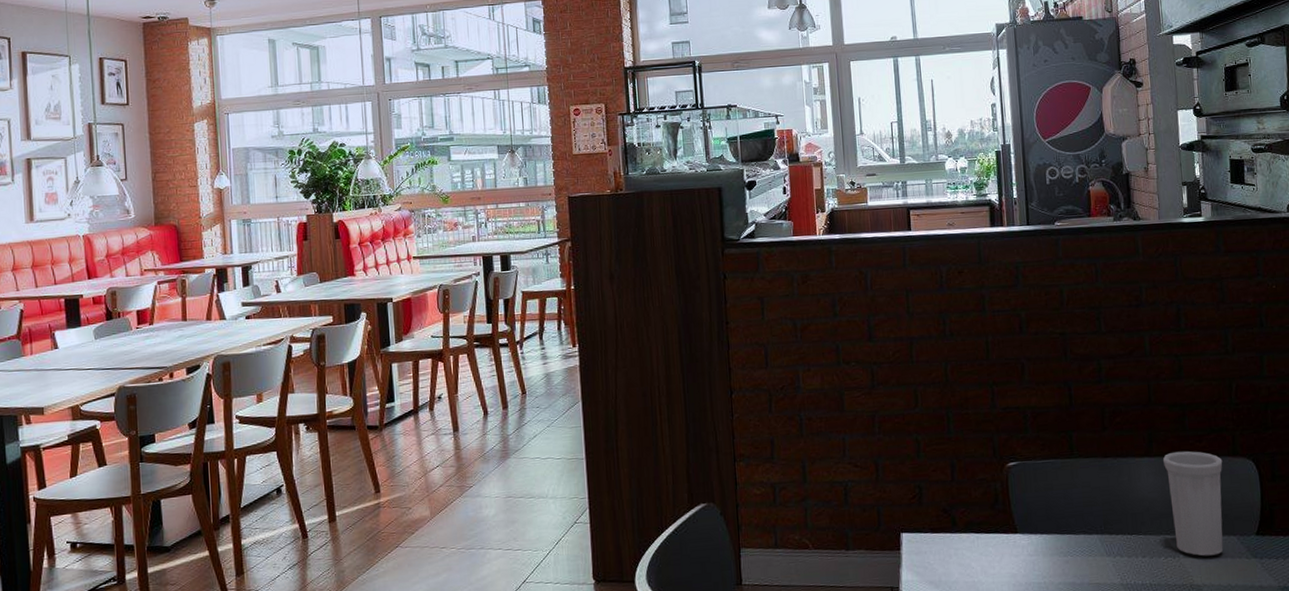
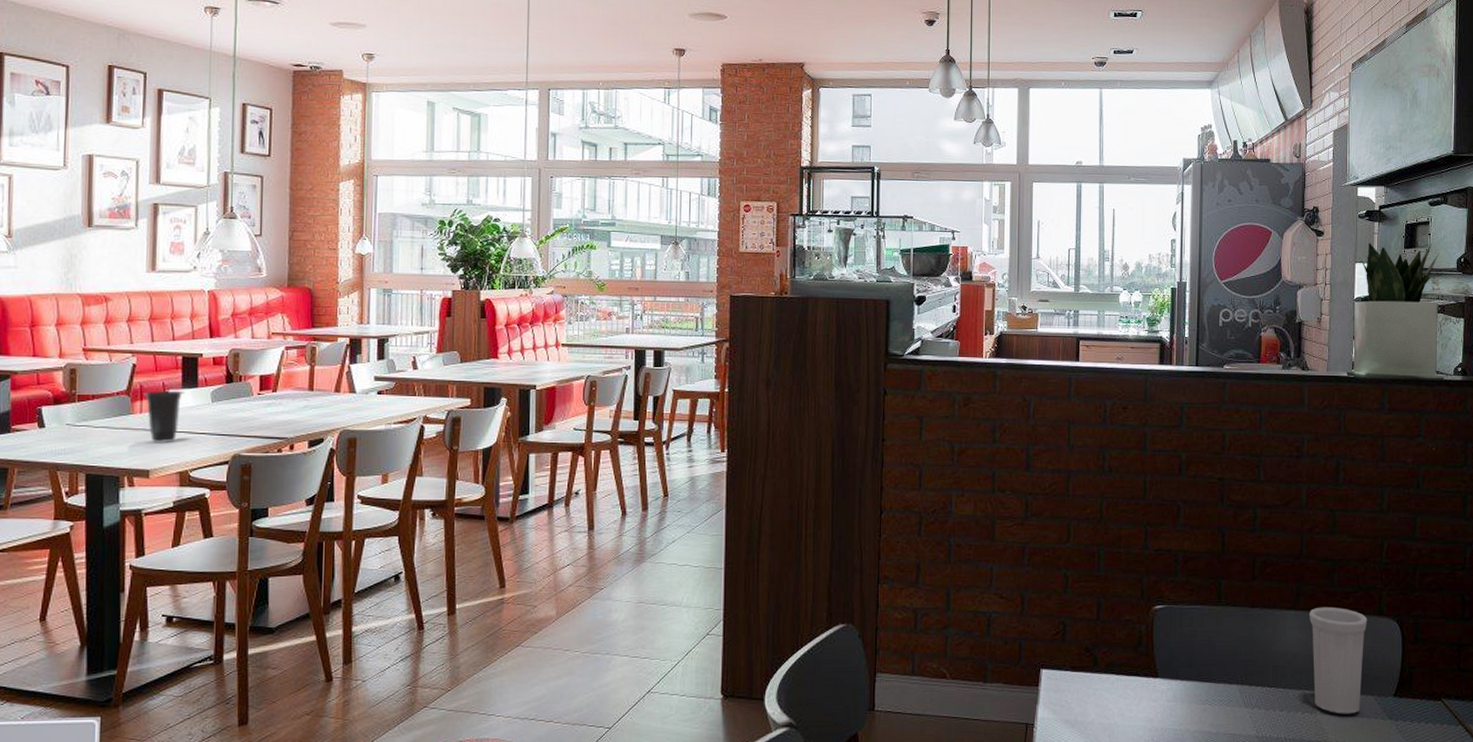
cup: none [32,331,69,382] -> present [143,391,184,444]
planter: none [1176,84,1280,225] -> present [1344,243,1447,383]

